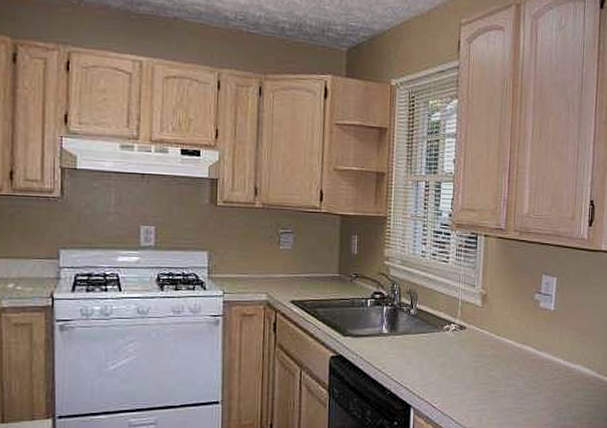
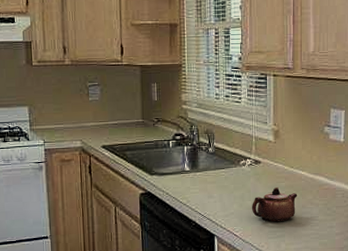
teapot: none [453,355,503,394] -> present [252,186,298,222]

